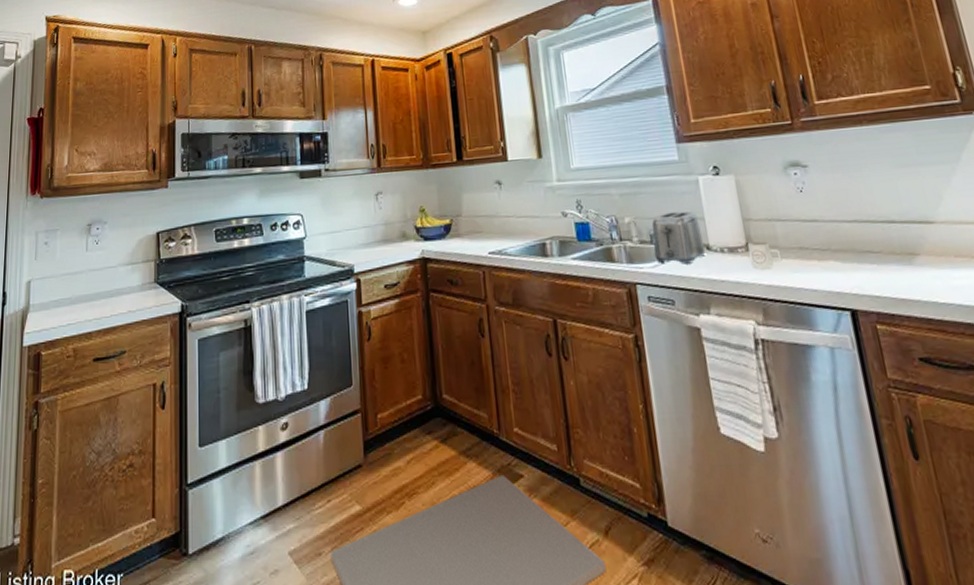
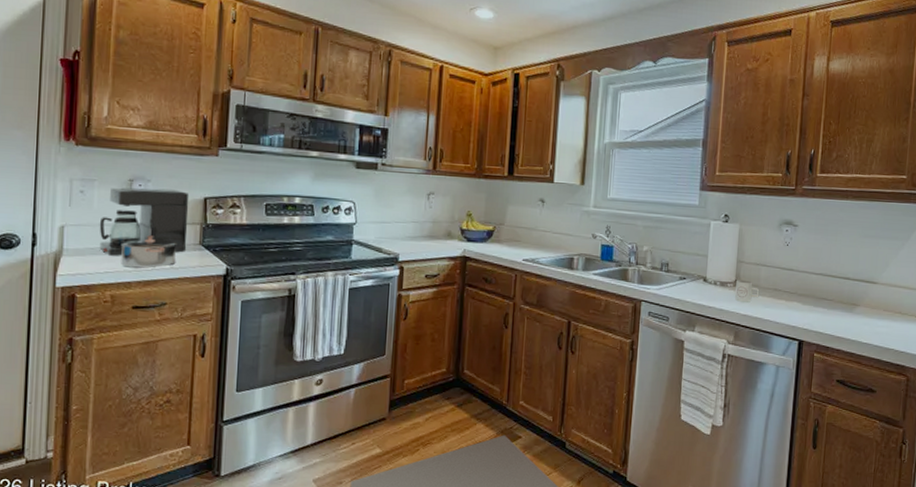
coffee maker: none [61,228,143,306] -> present [99,187,190,256]
cooking pot: none [81,279,134,317] -> present [120,235,177,268]
toaster: present [651,211,706,264] -> none [661,247,703,291]

